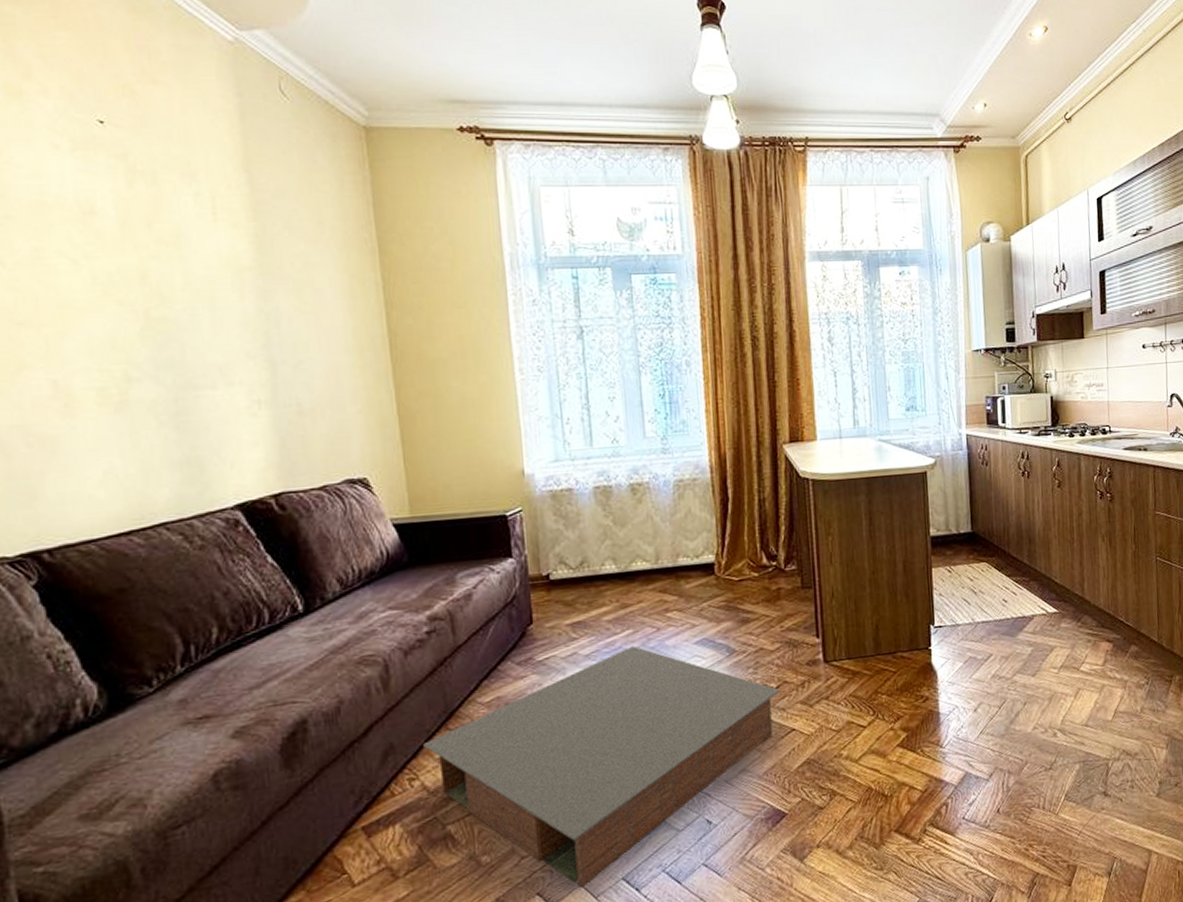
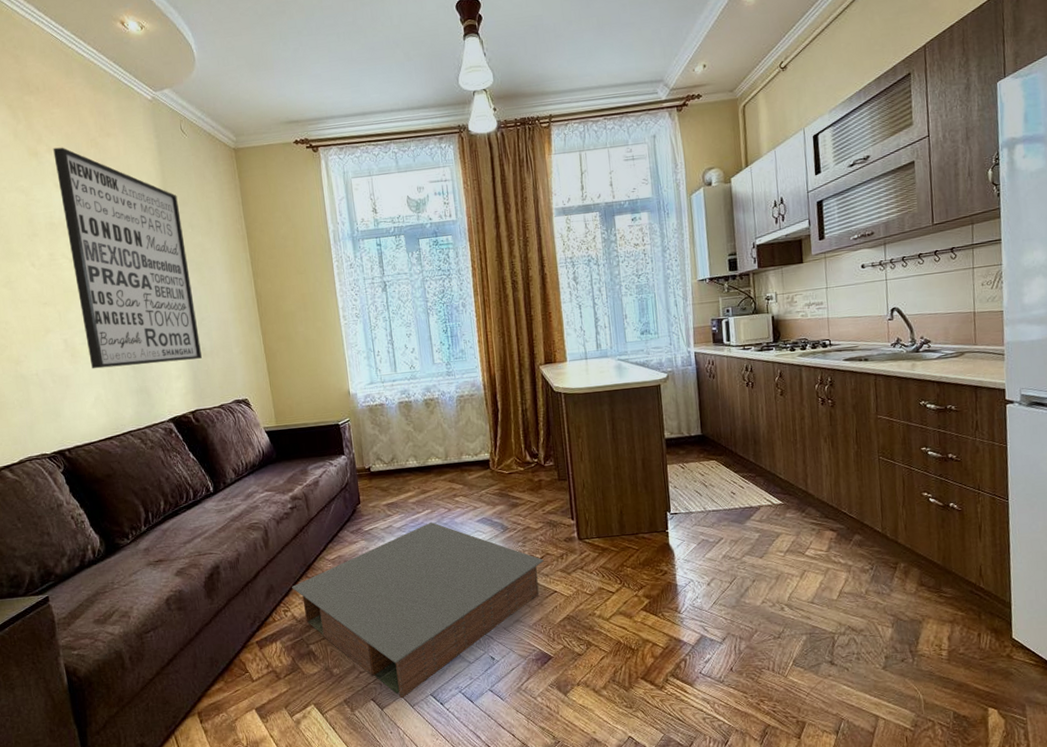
wall art: none [52,89,295,428] -> present [53,147,202,369]

